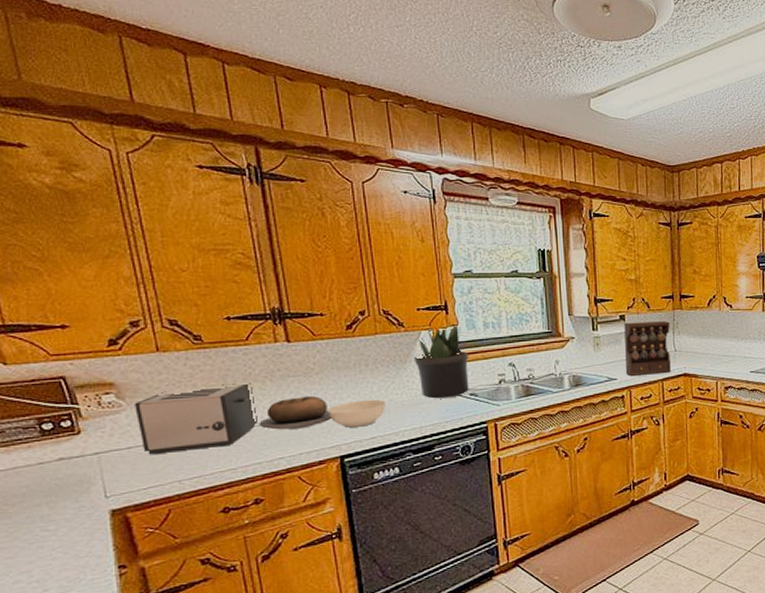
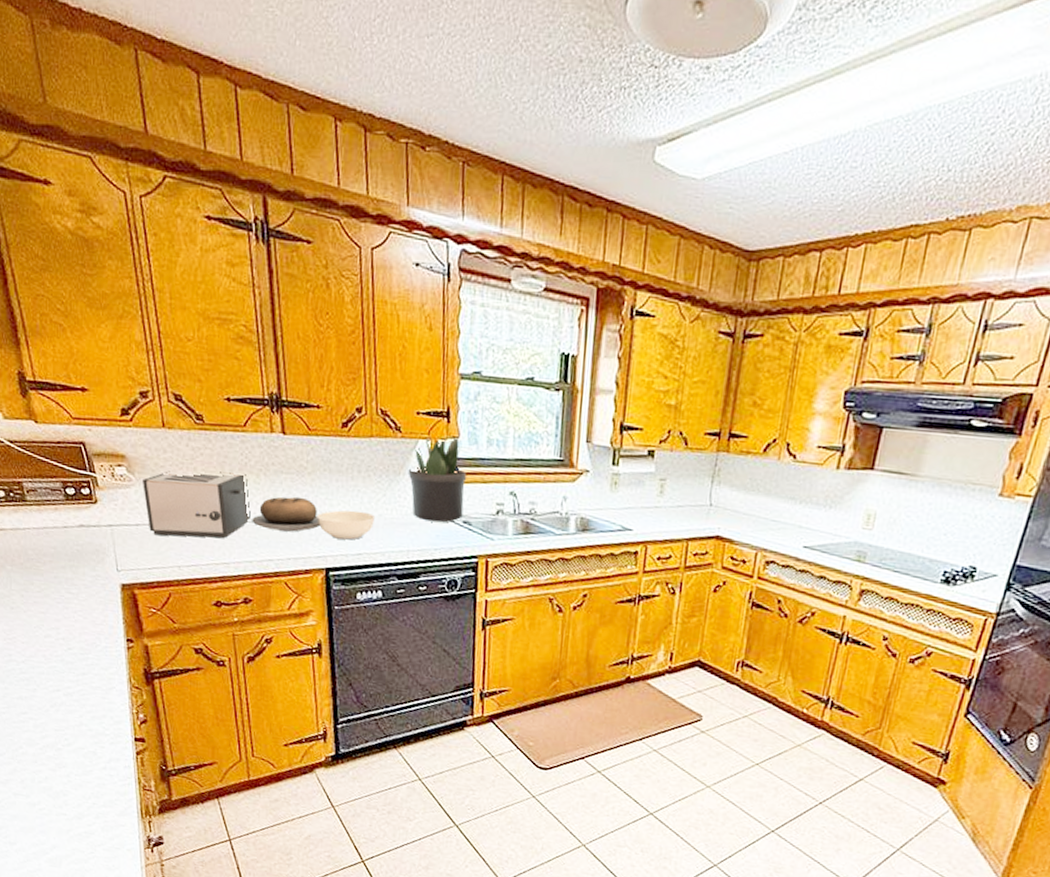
spice rack: present [624,321,671,377] -> none [645,460,710,532]

